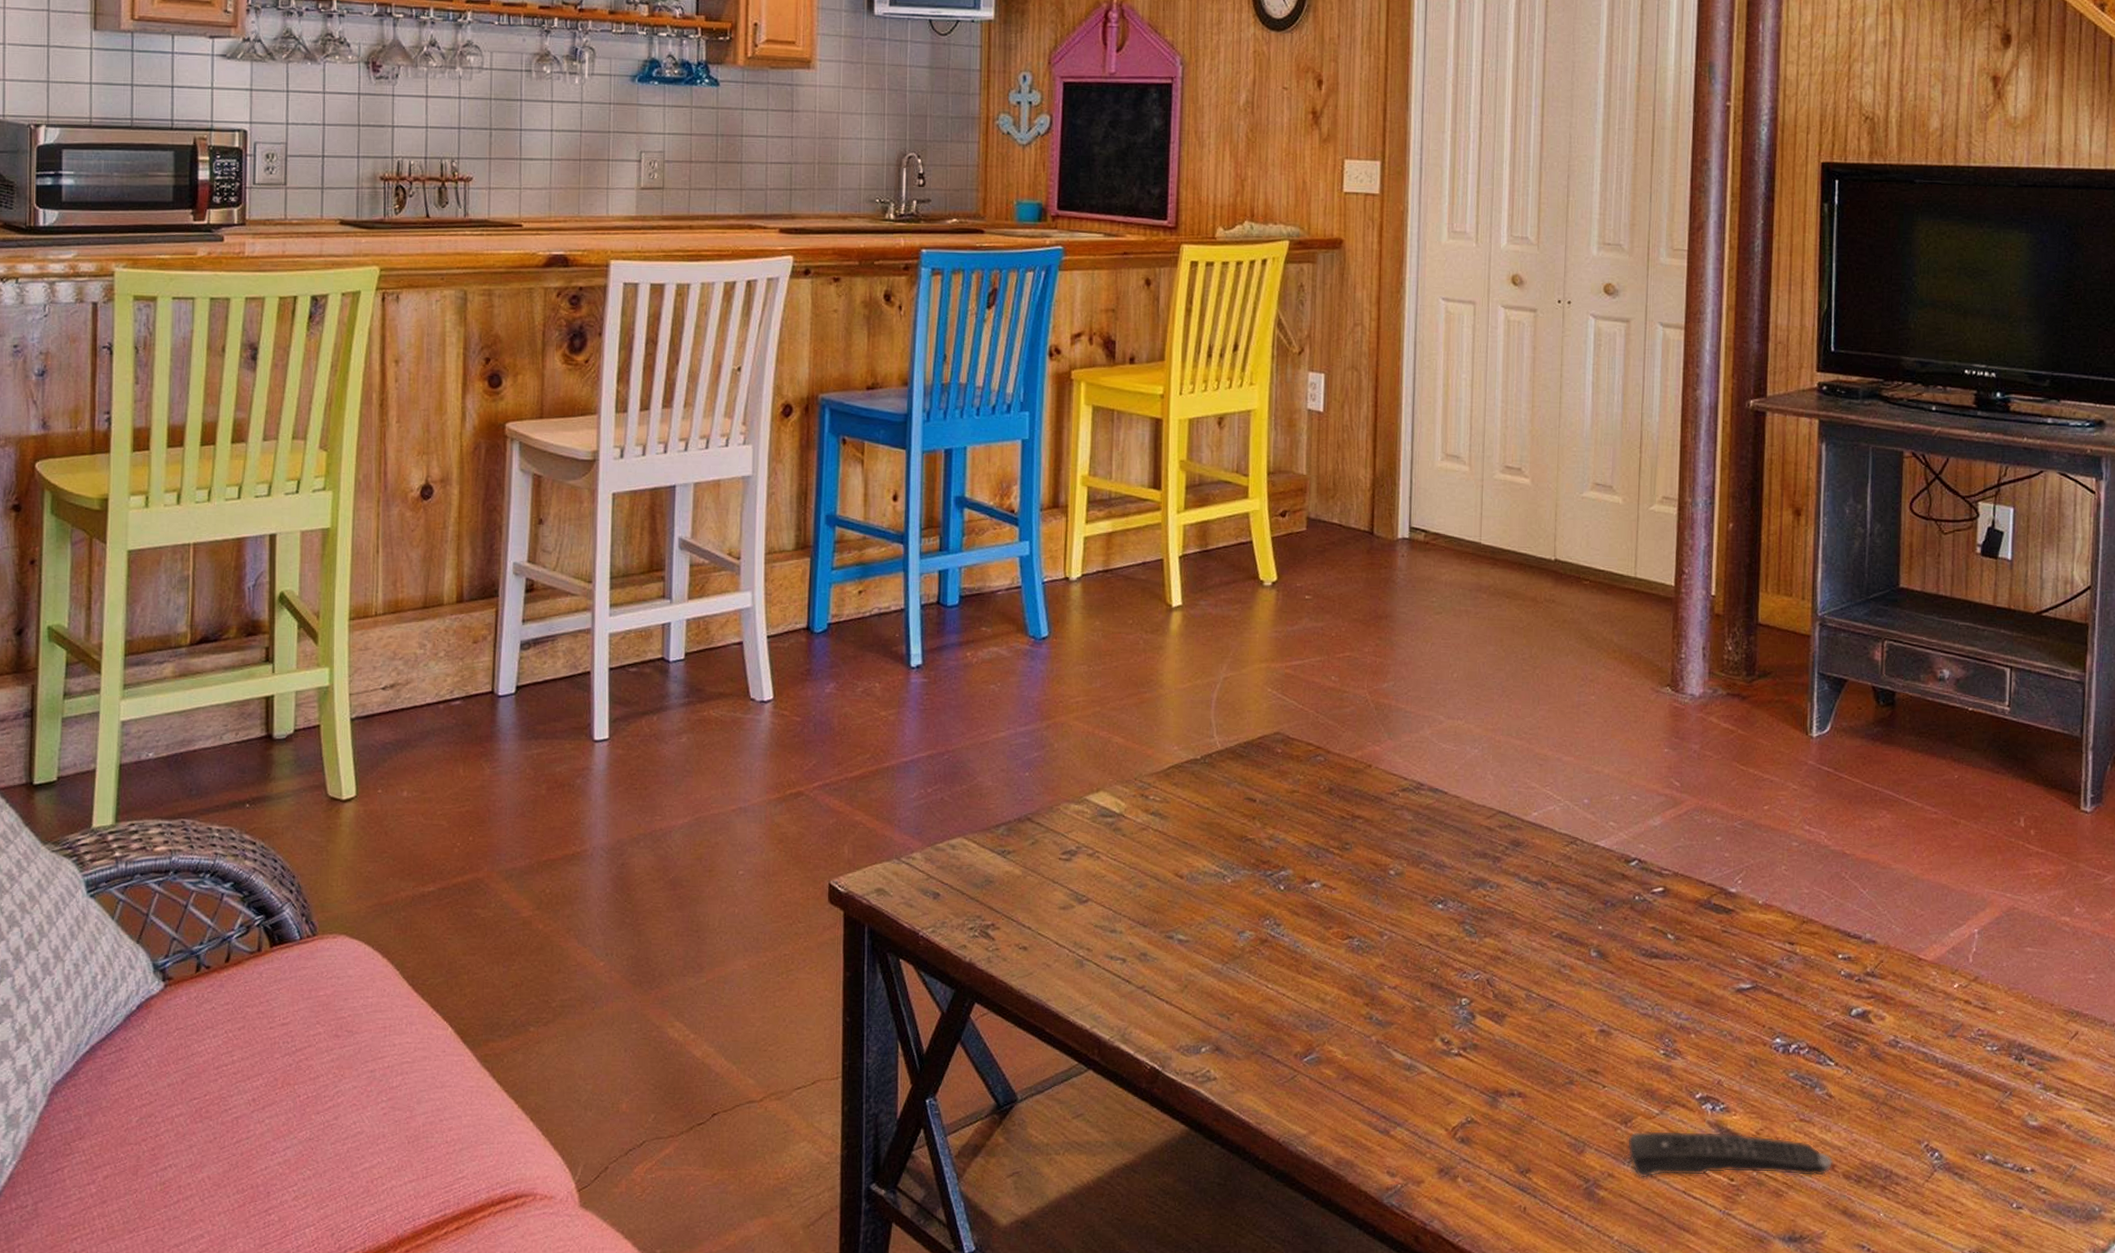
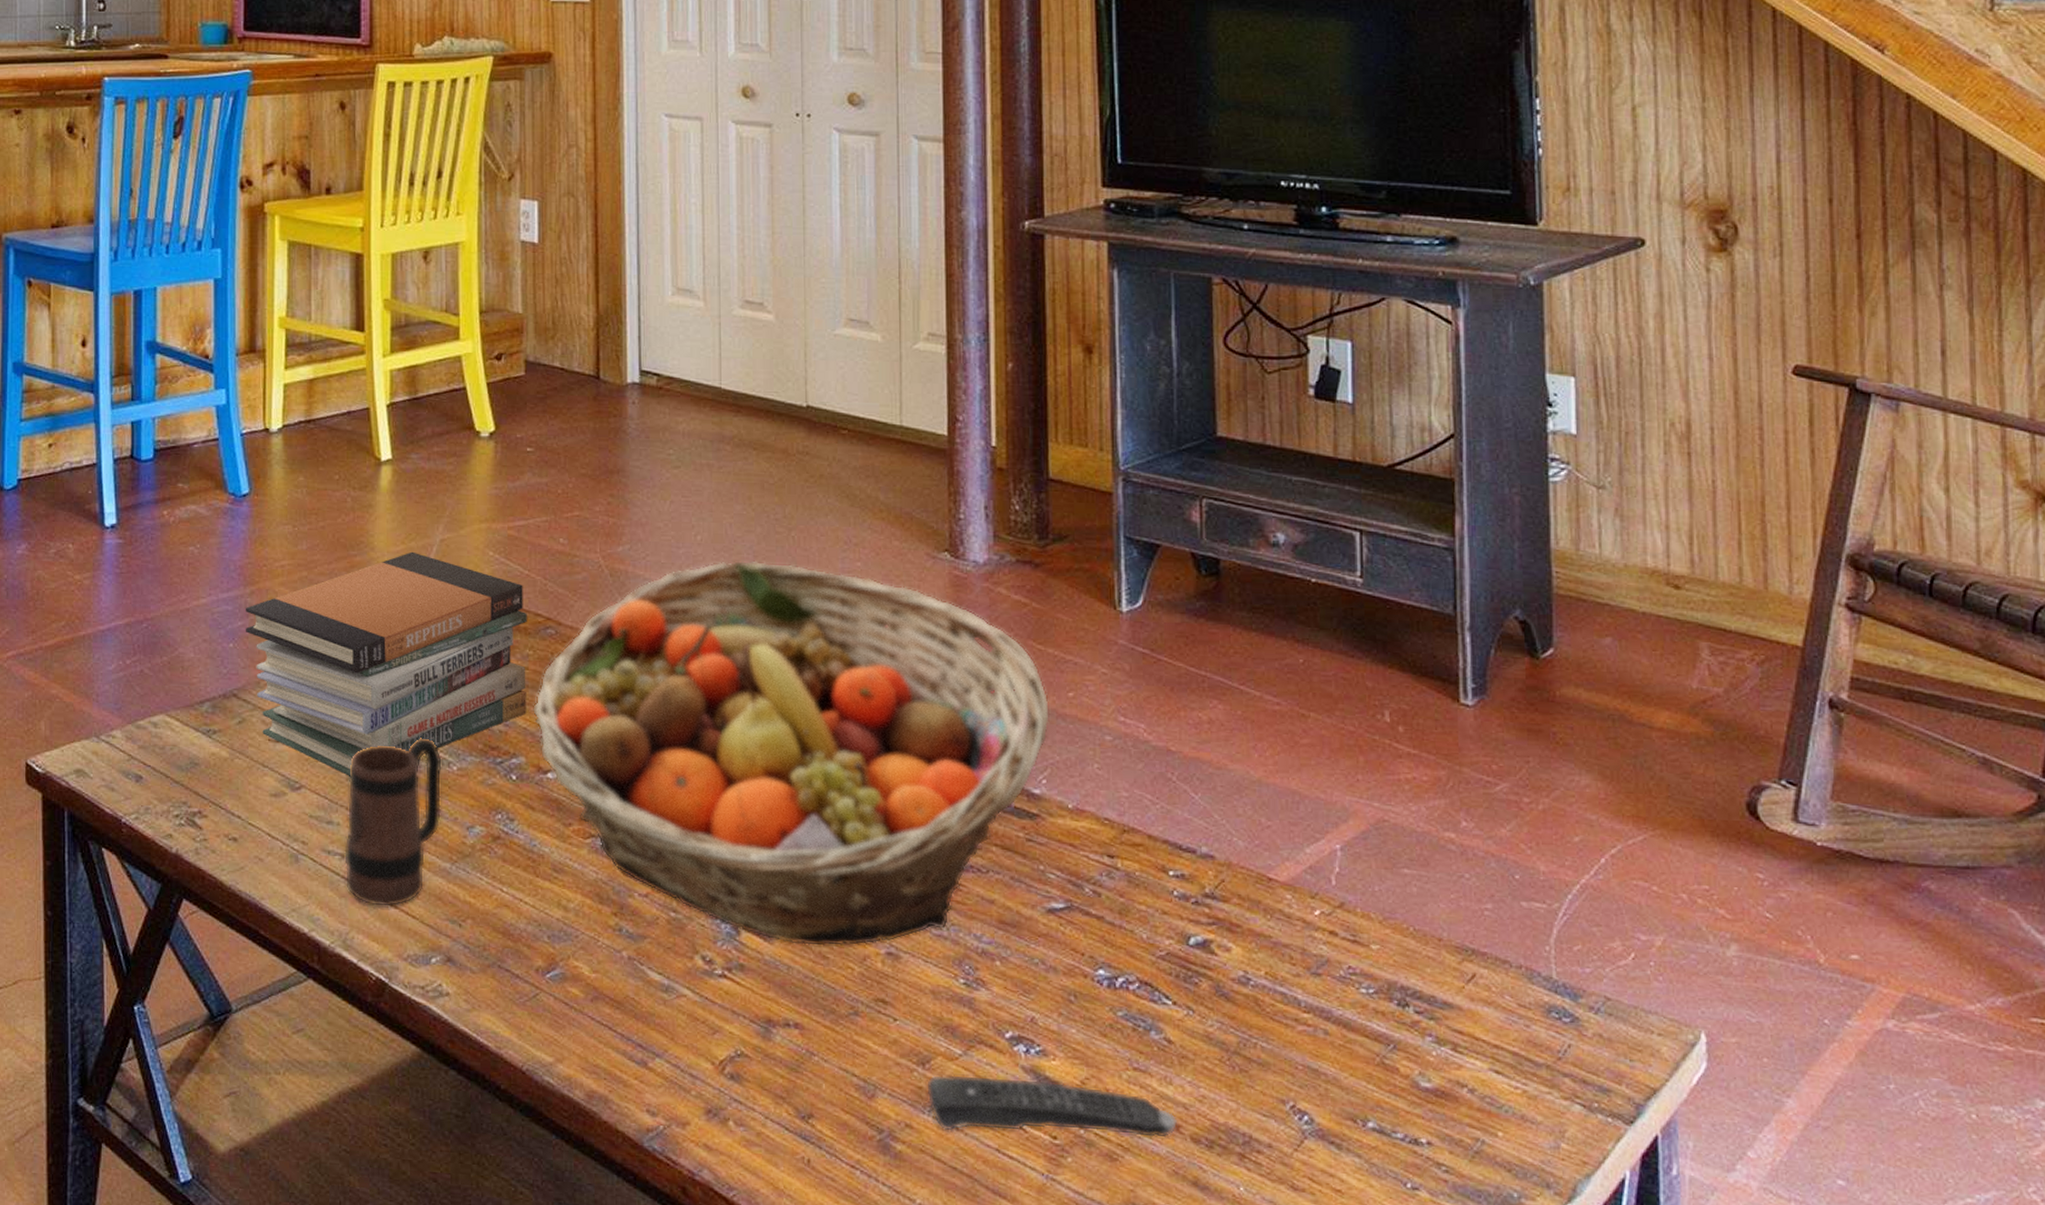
book stack: none [1041,688,1300,891] -> present [246,551,527,778]
mug: none [1125,854,1219,1005] -> present [344,738,443,908]
fruit basket: none [1300,694,1749,1027] -> present [532,560,1051,947]

